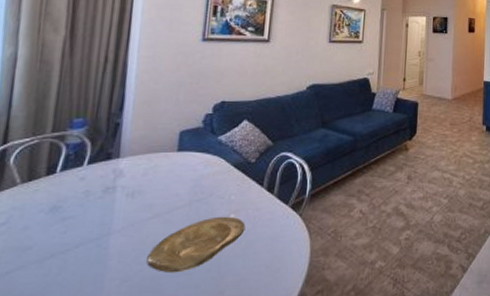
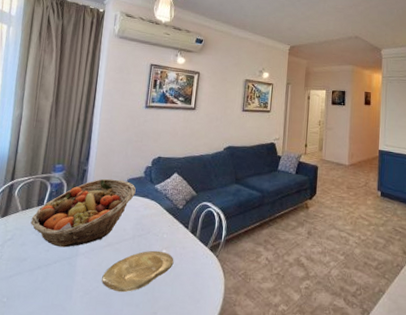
fruit basket: none [36,132,192,226] -> present [30,178,136,248]

